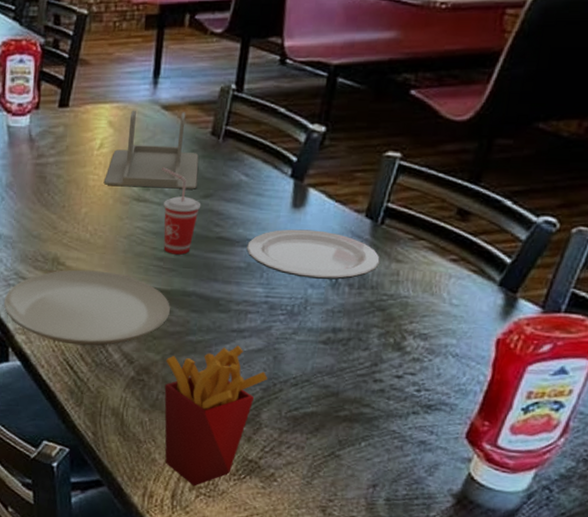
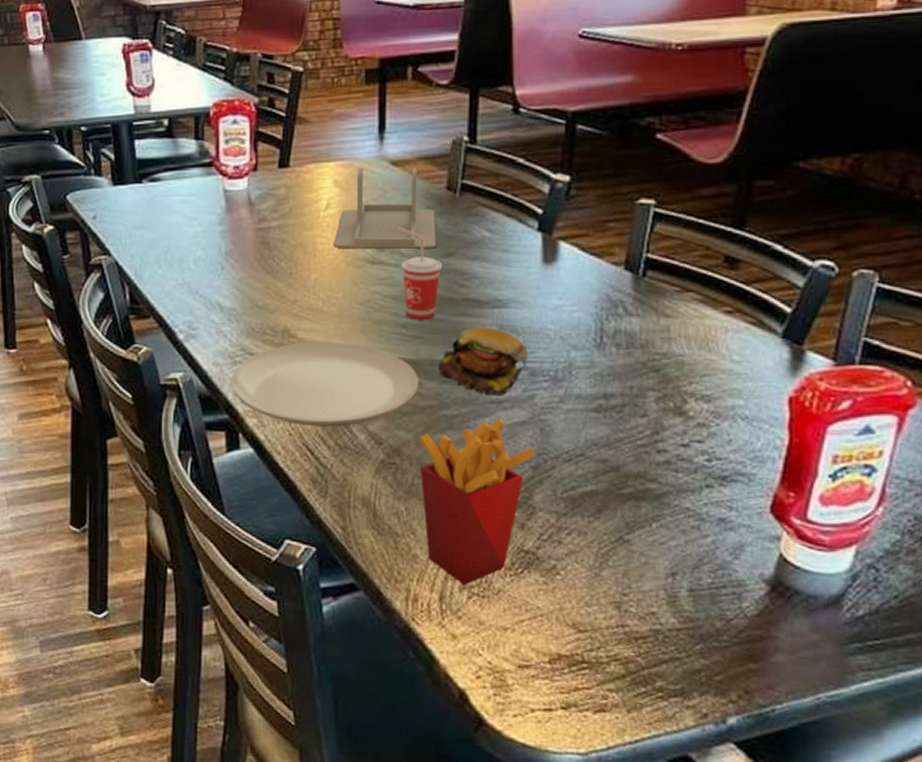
burger: none [188,263,270,326] -> present [438,327,528,396]
plate: present [247,229,380,280] -> none [498,286,647,339]

